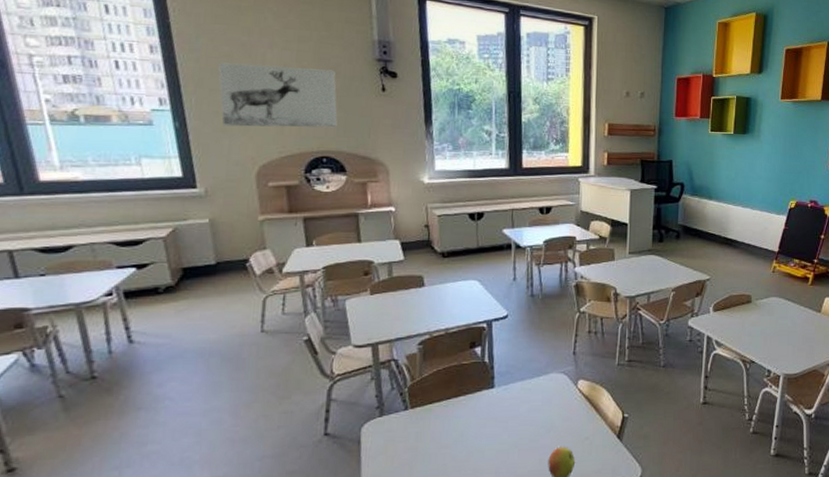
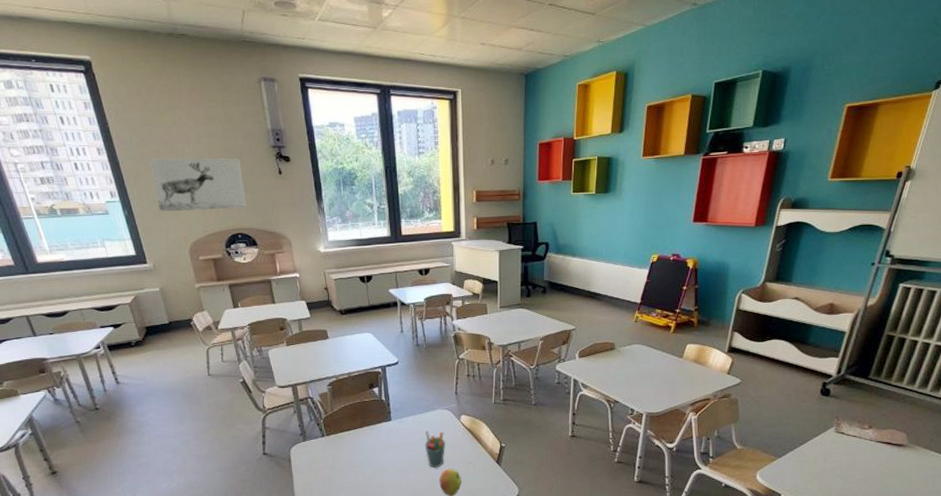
pen holder: none [533,398,558,446] -> present [424,429,445,468]

